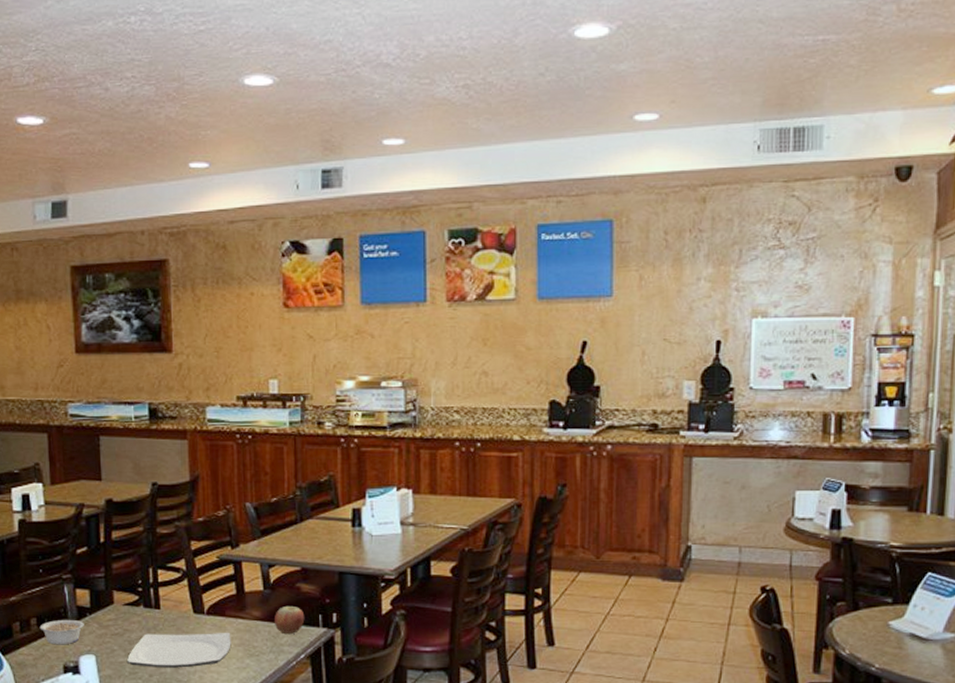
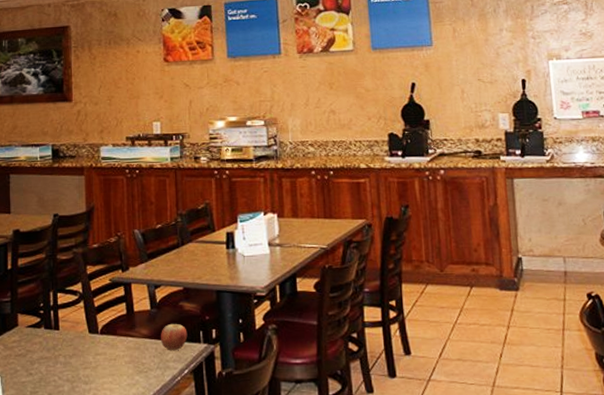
plate: present [127,632,231,668] -> none [29,350,123,386]

